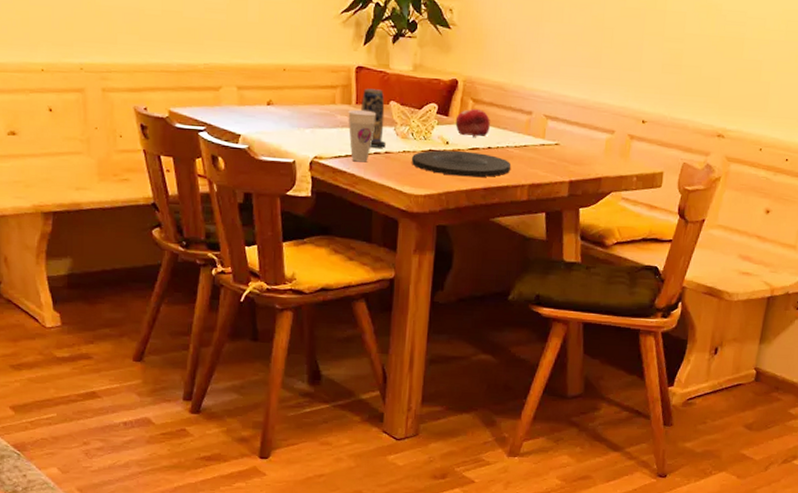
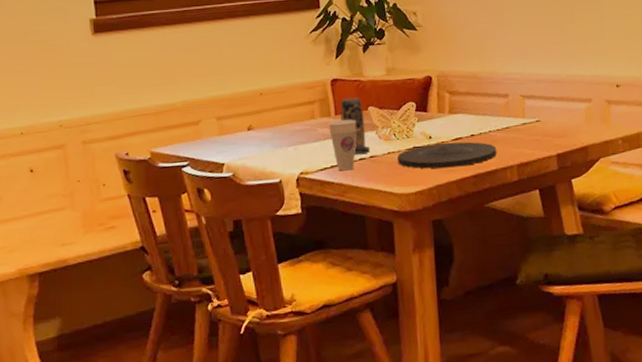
fruit: present [455,109,490,137] -> none [435,100,470,129]

